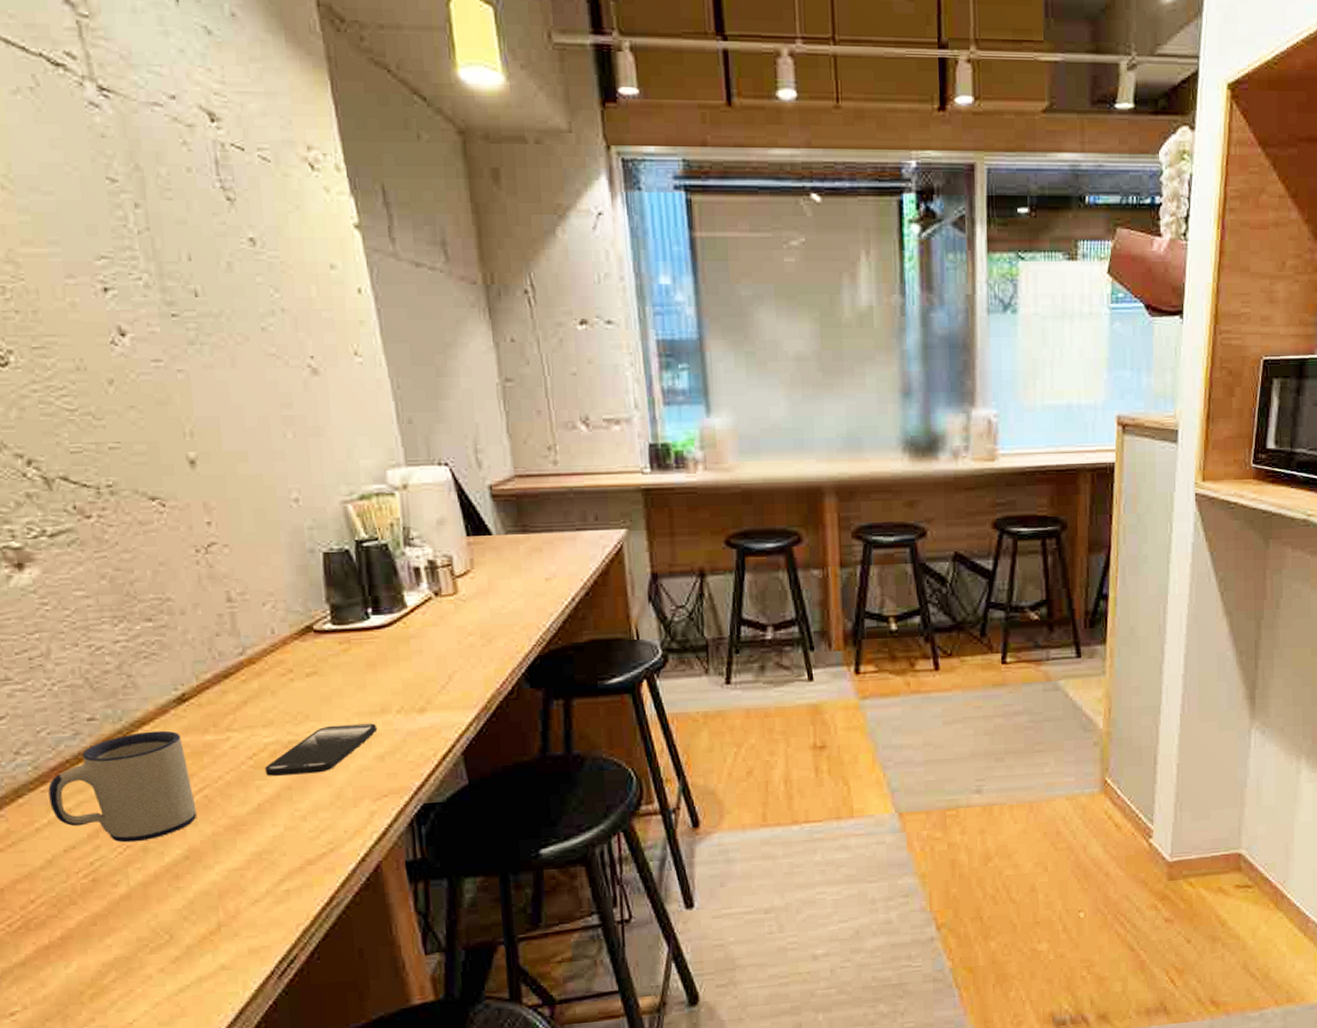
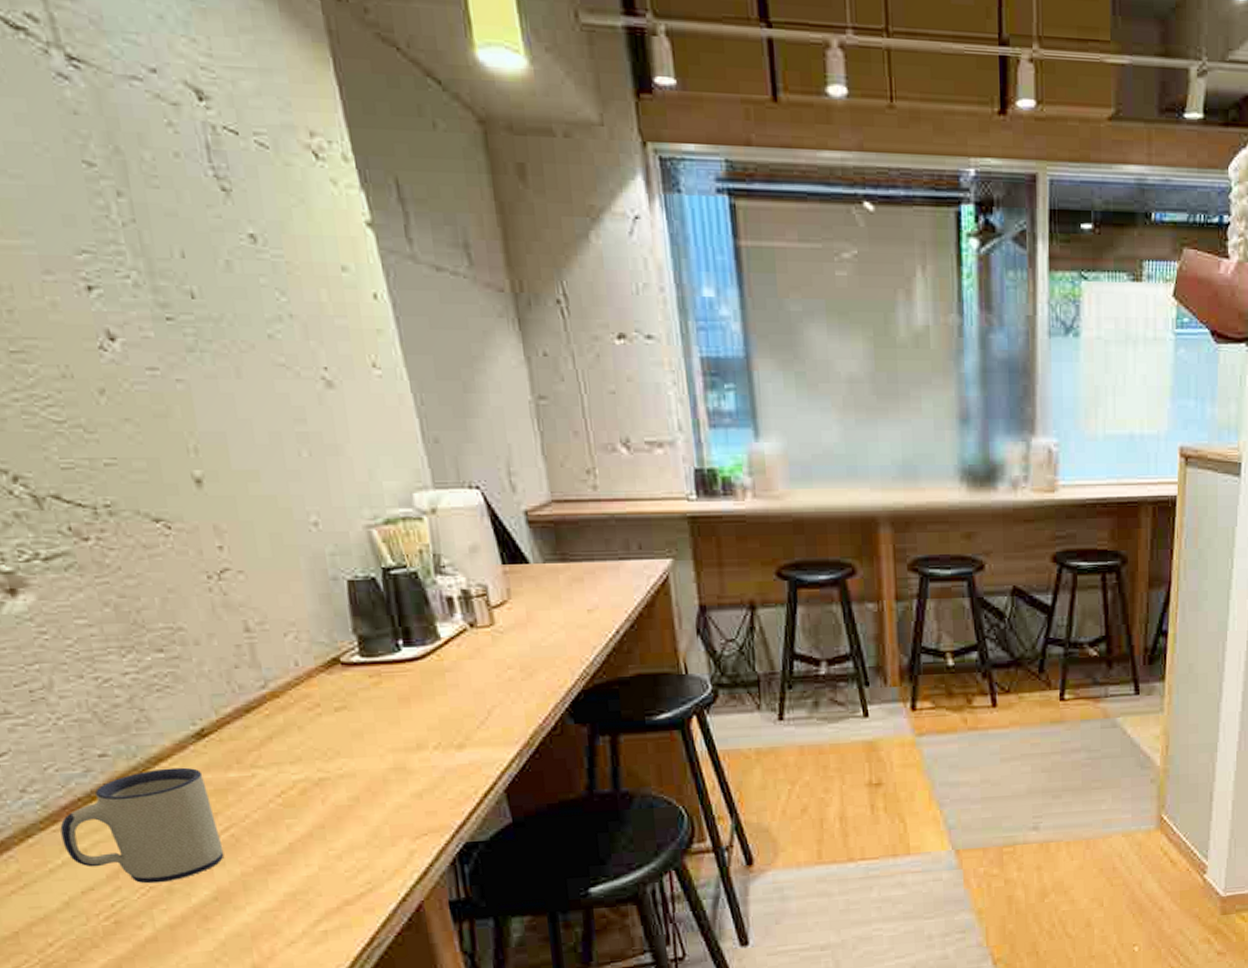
smartphone: present [264,723,377,776] -> none [294,759,413,815]

